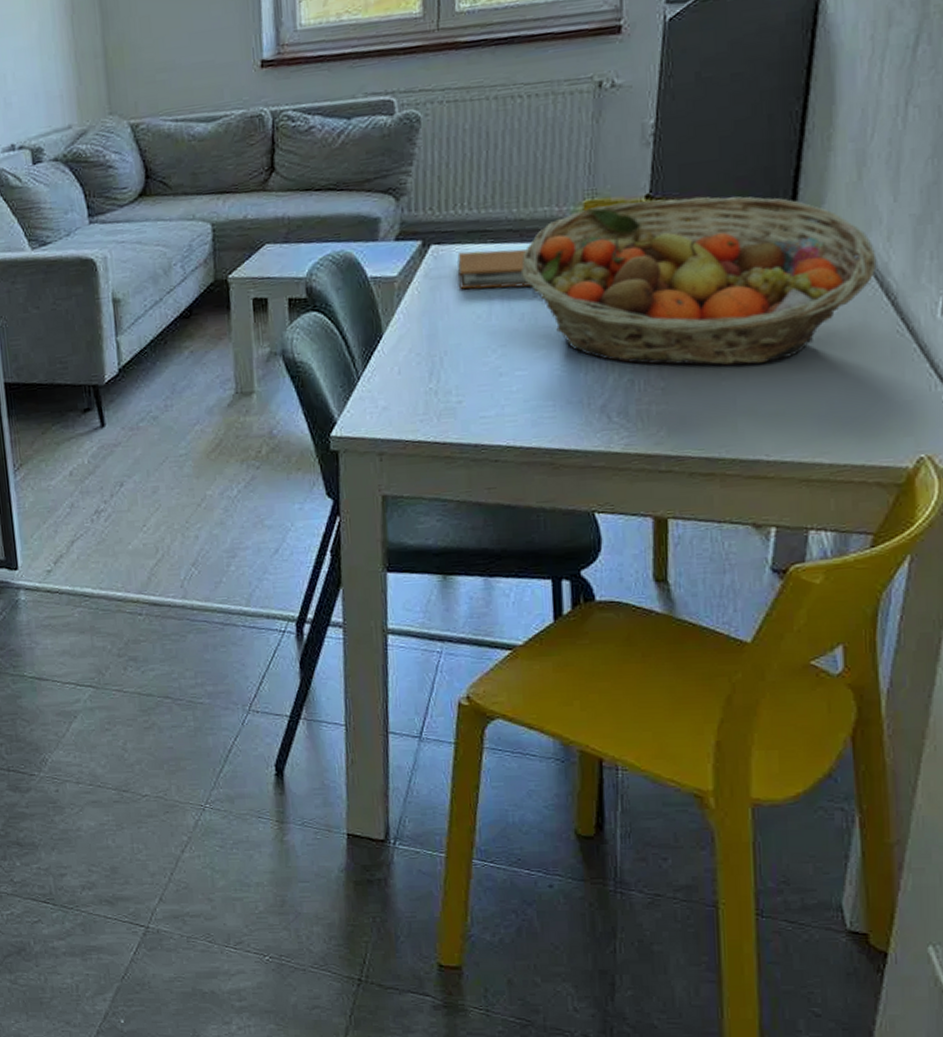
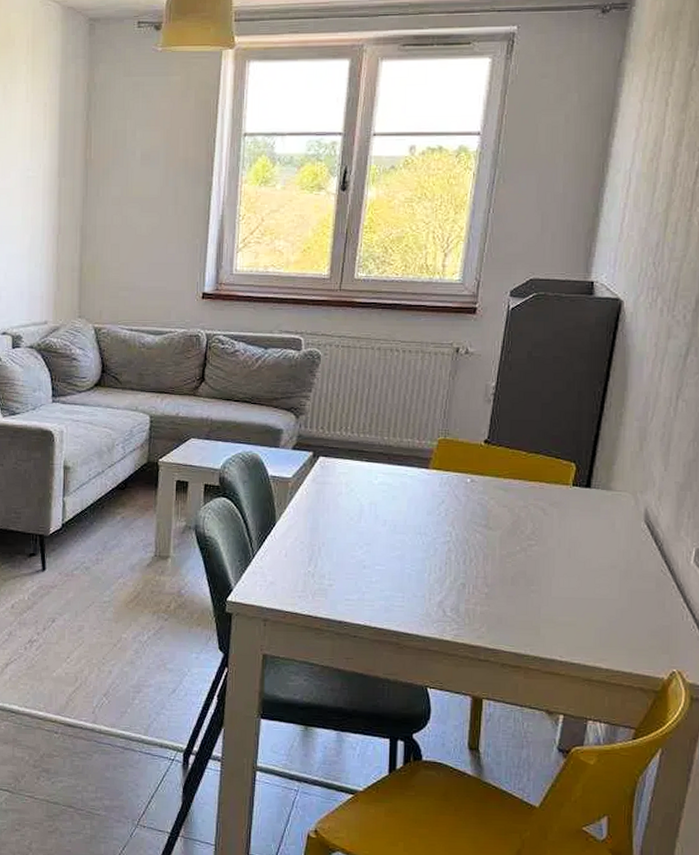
notebook: present [457,249,541,289] -> none [339,465,402,499]
fruit basket: present [522,196,877,366] -> none [387,443,650,583]

